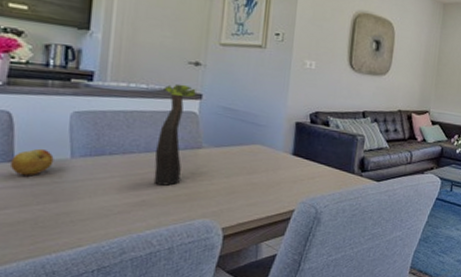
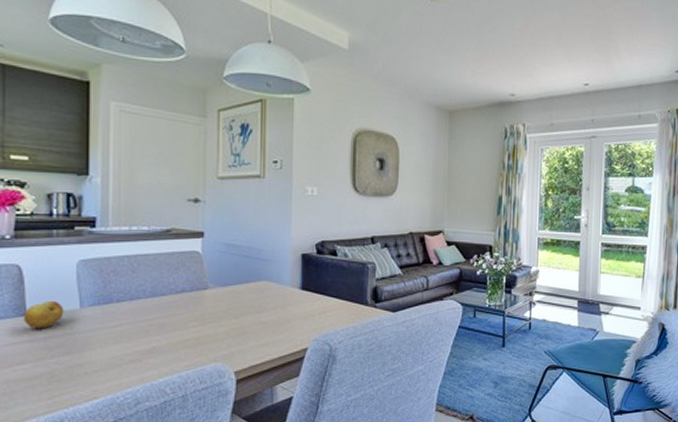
plant: present [153,83,196,186] -> none [161,223,197,330]

